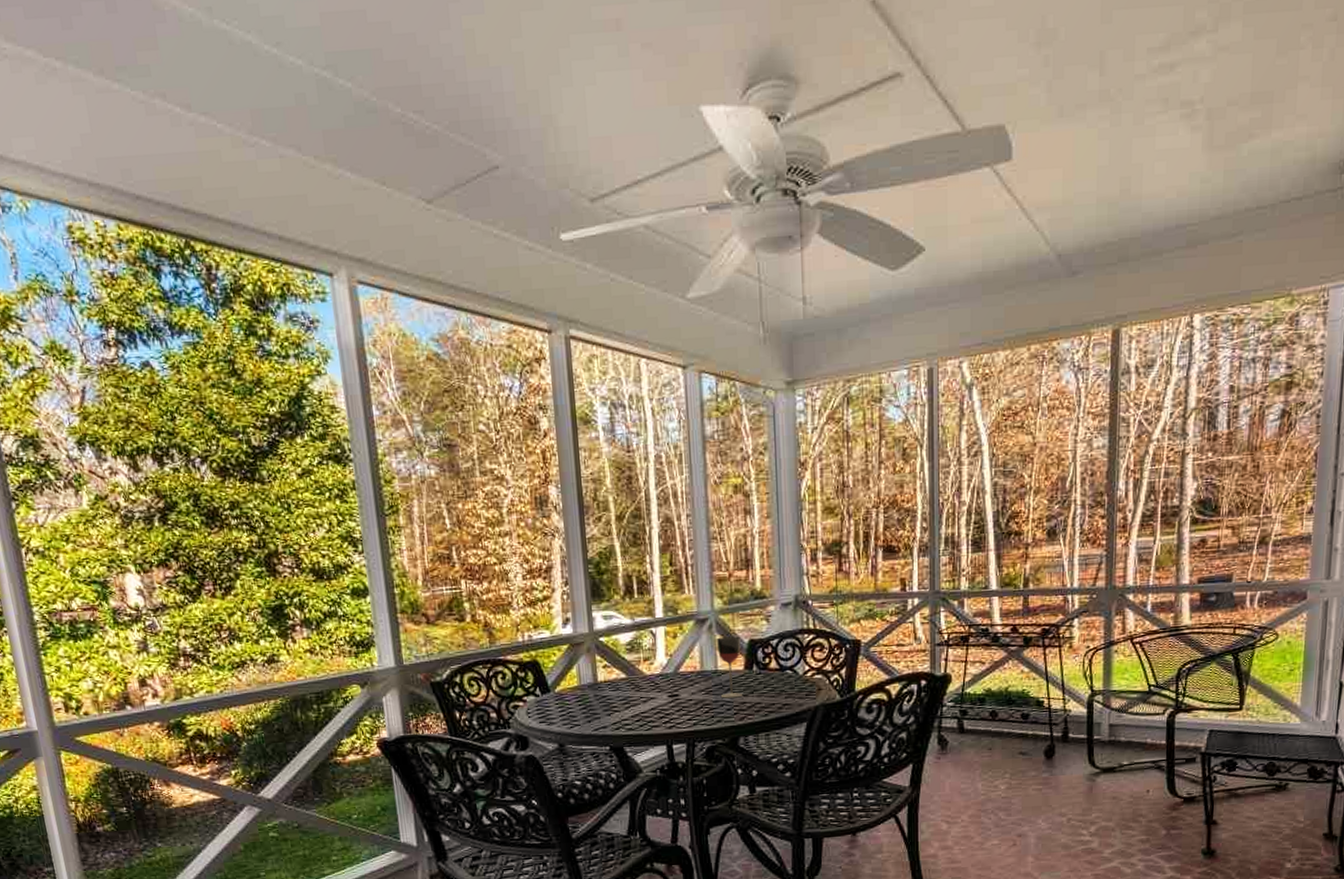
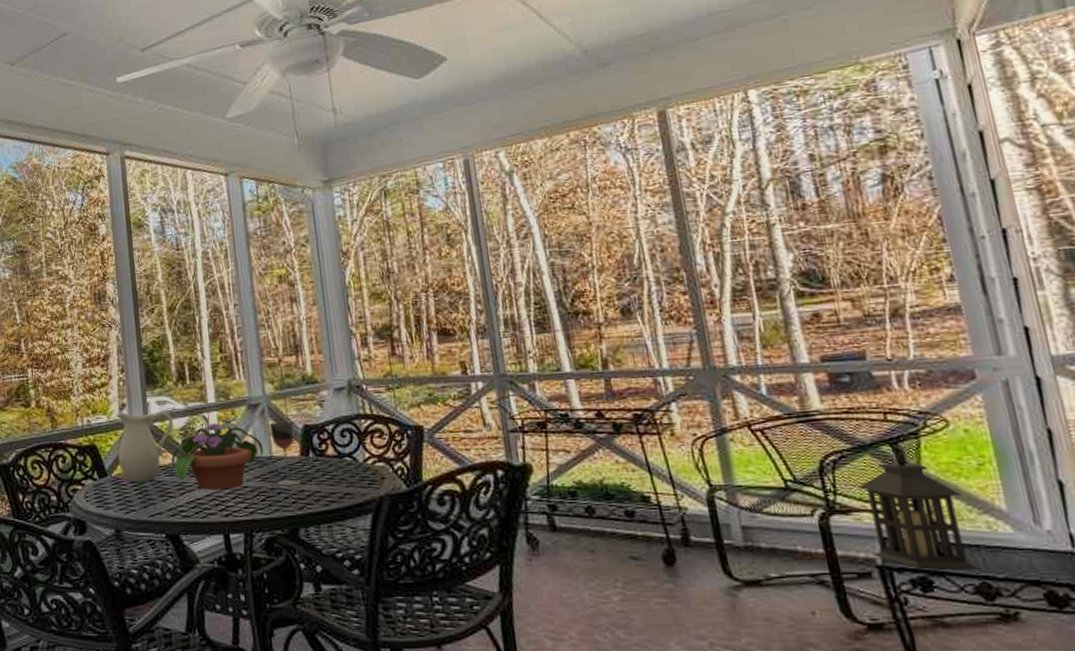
pitcher: none [559,626,620,698] -> present [116,411,174,483]
potted flower: none [616,627,710,704] -> present [171,412,264,490]
lantern: none [1199,655,1274,753] -> present [857,445,979,569]

